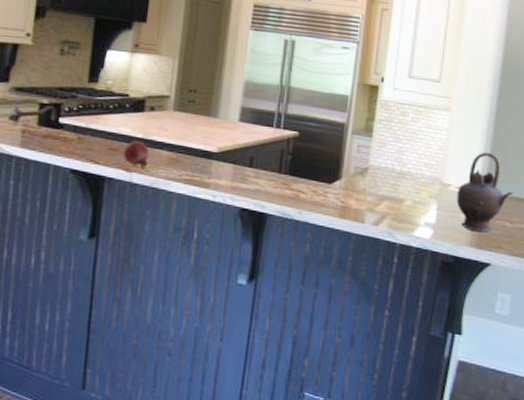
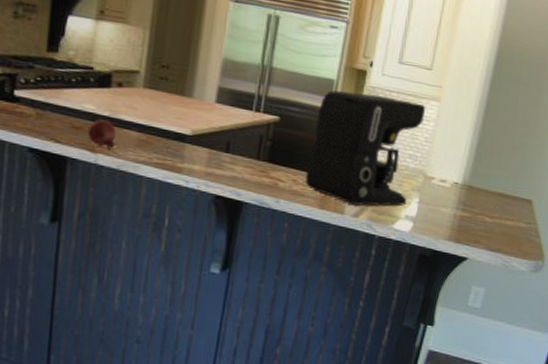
coffee maker: none [325,105,438,214] -> present [305,90,426,206]
teapot: present [456,152,513,232] -> none [439,145,496,226]

